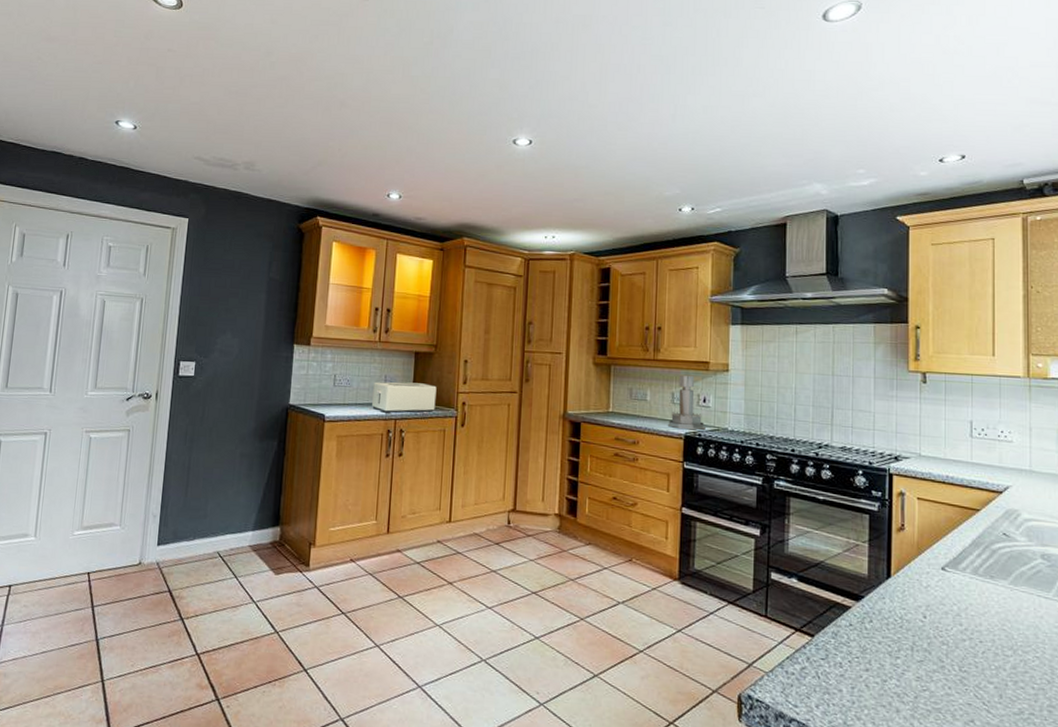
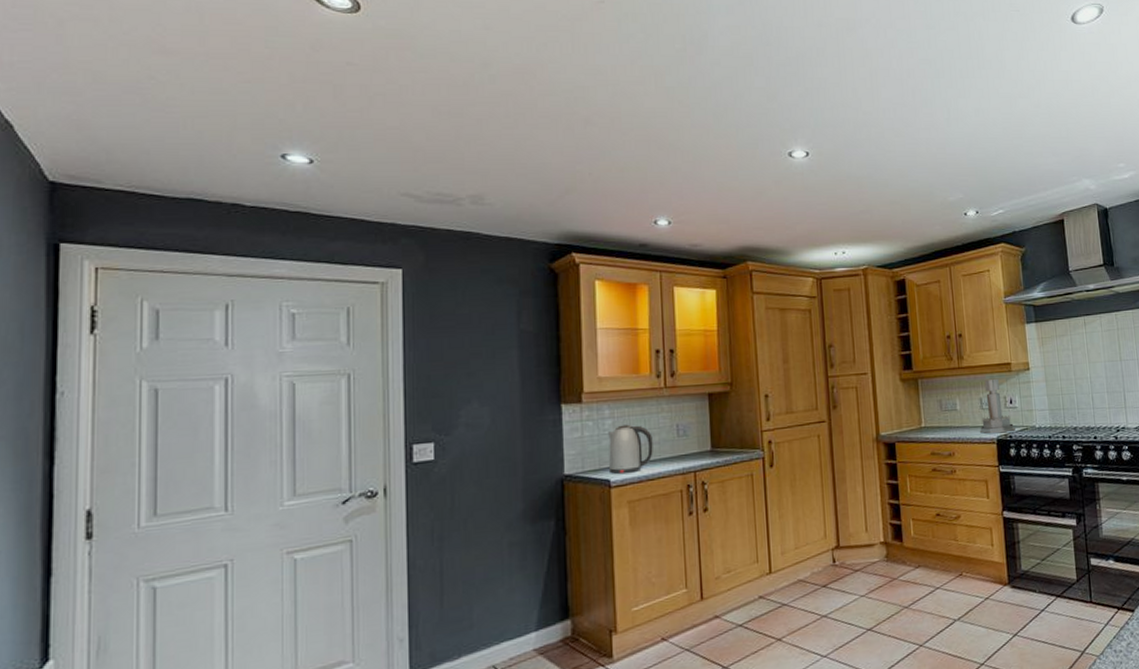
kettle: none [324,369,364,412] -> present [608,424,653,475]
toaster: present [372,381,437,414] -> none [664,426,739,467]

